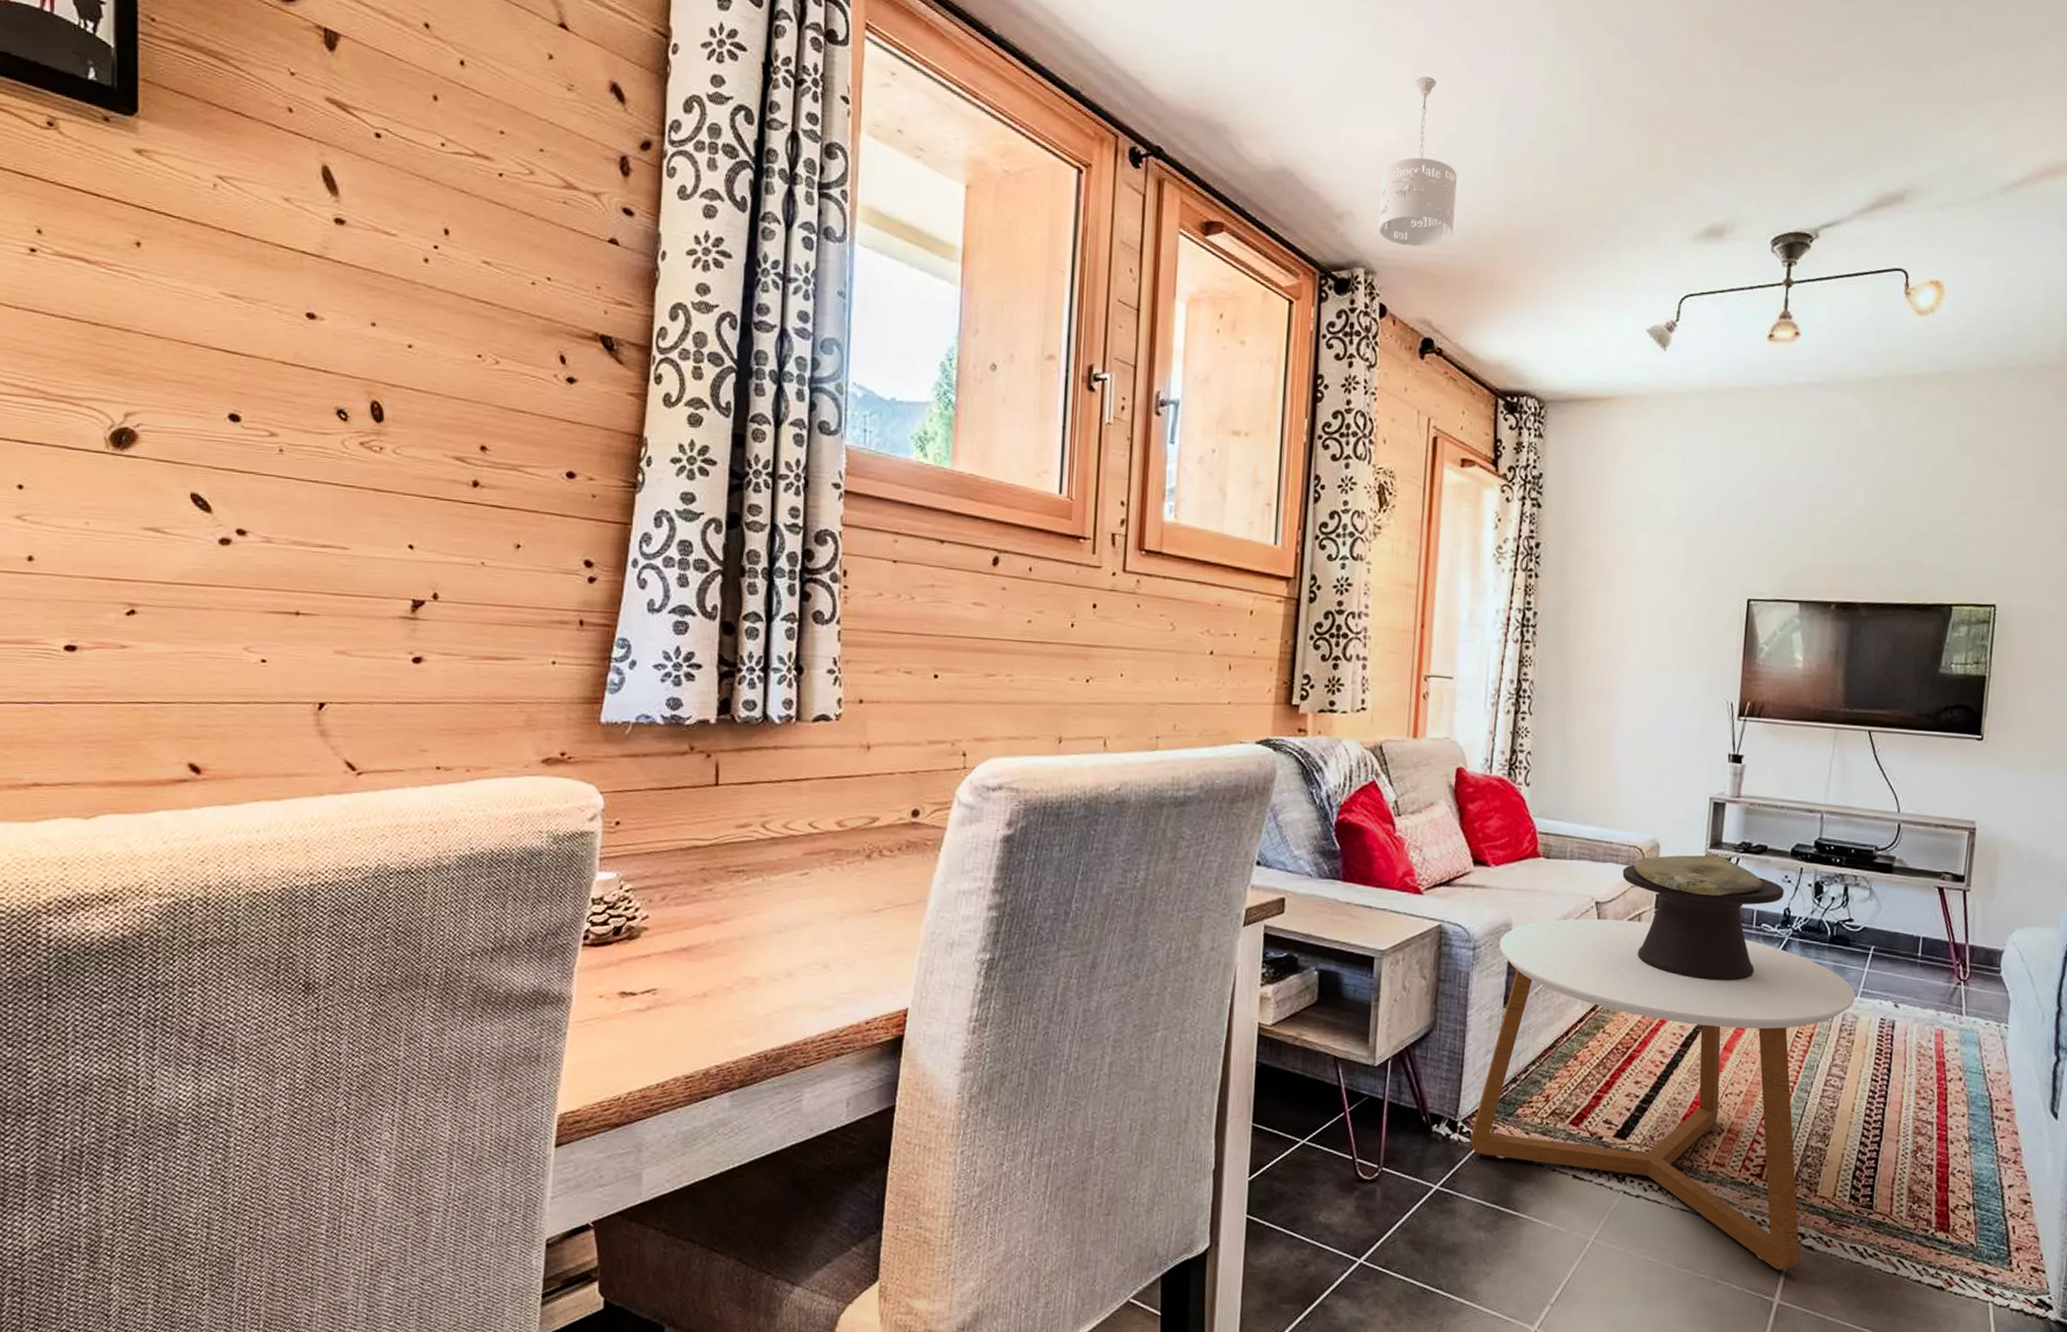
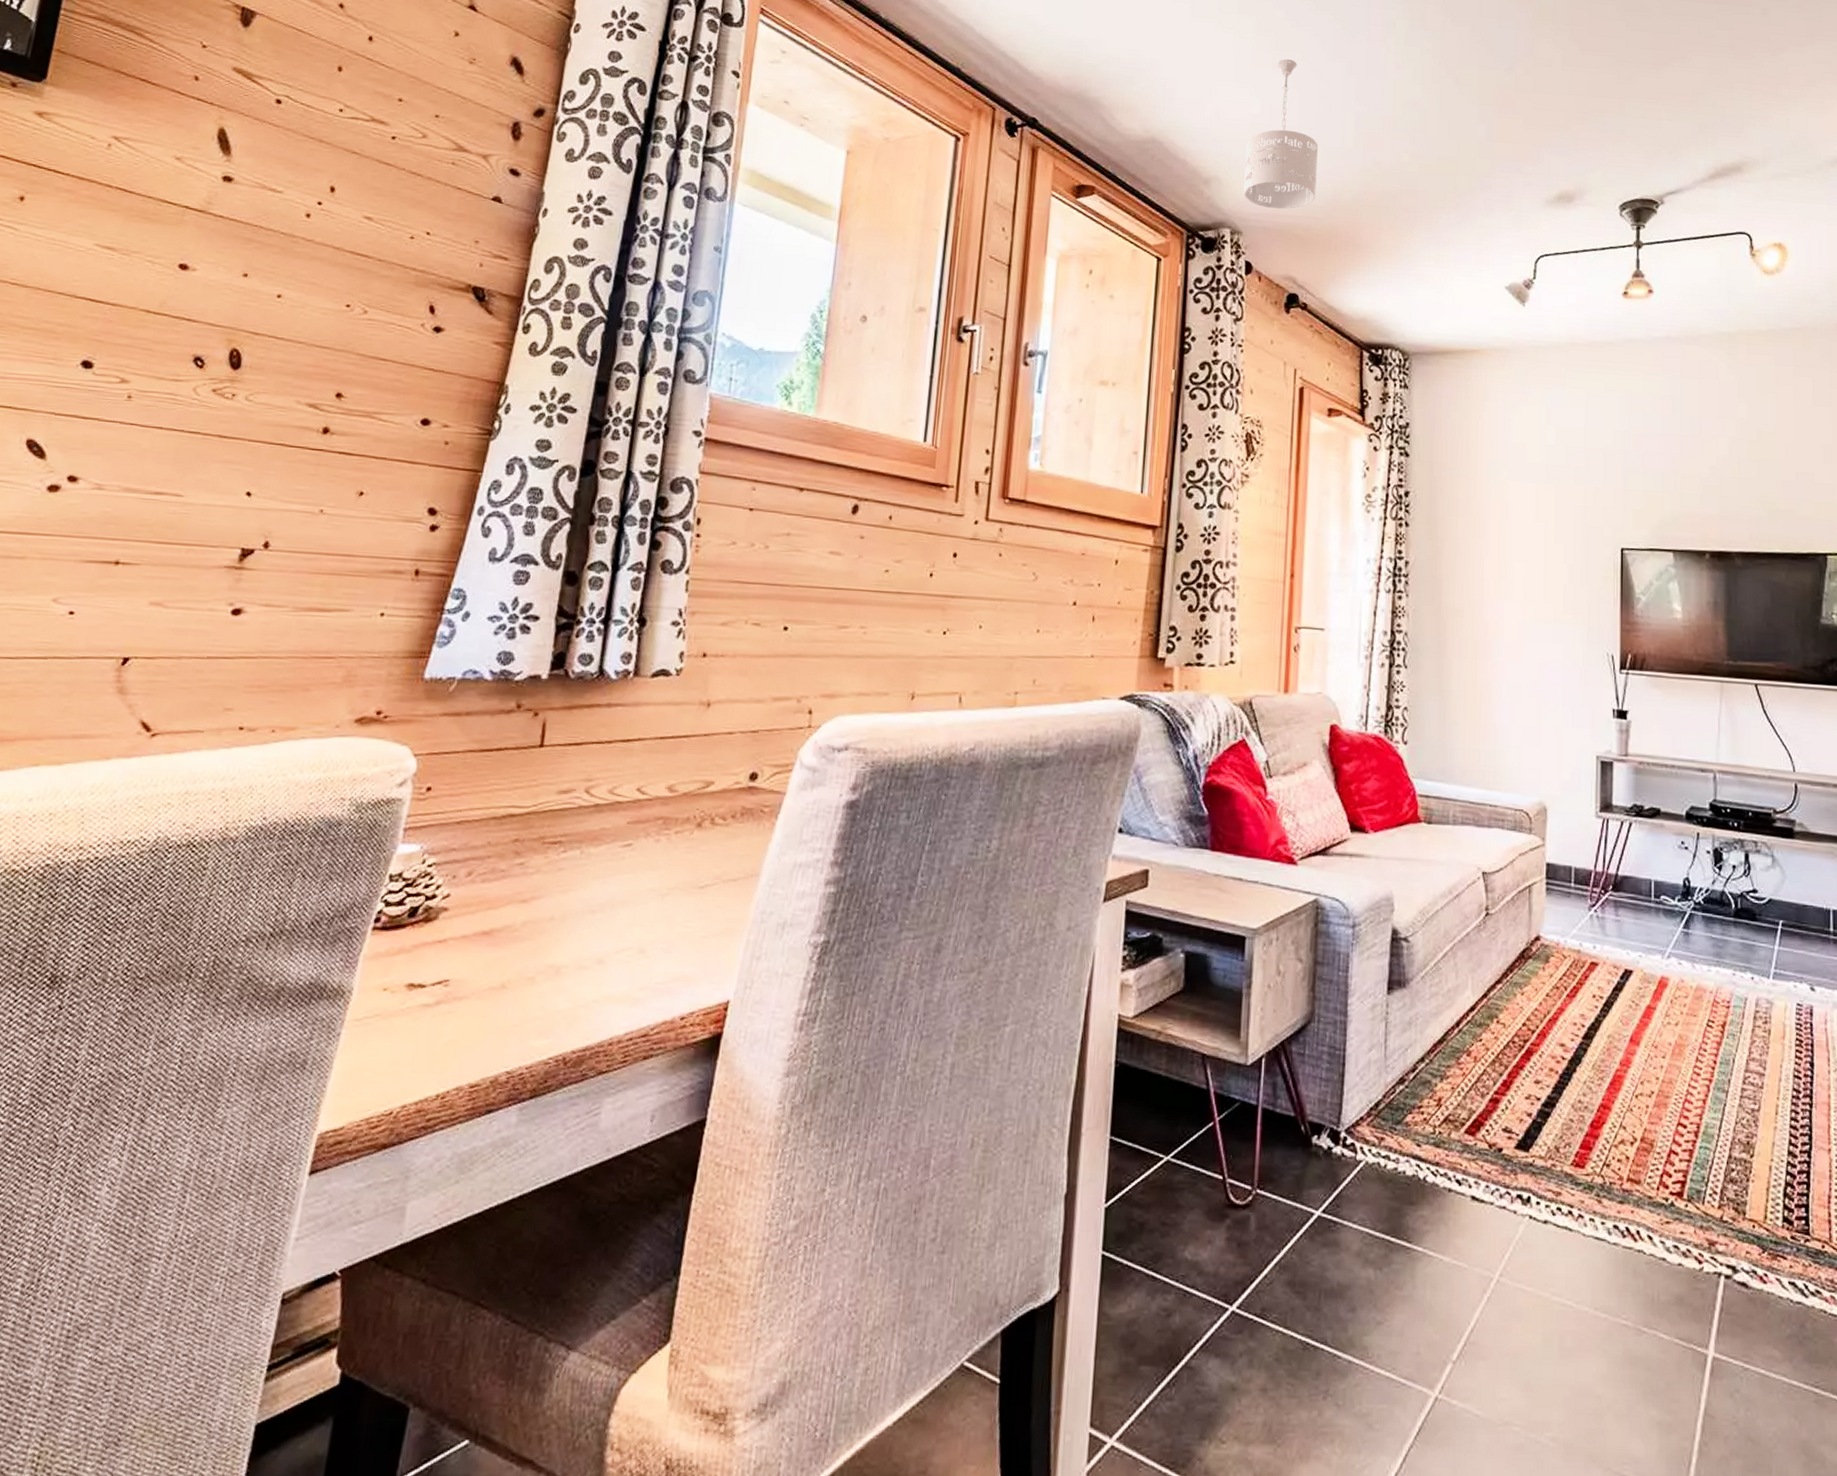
coffee table: present [1470,918,1856,1270] -> none [1355,891,1767,1314]
decorative bowl: present [1622,854,1784,981] -> none [1509,818,1682,962]

